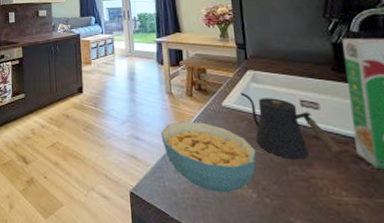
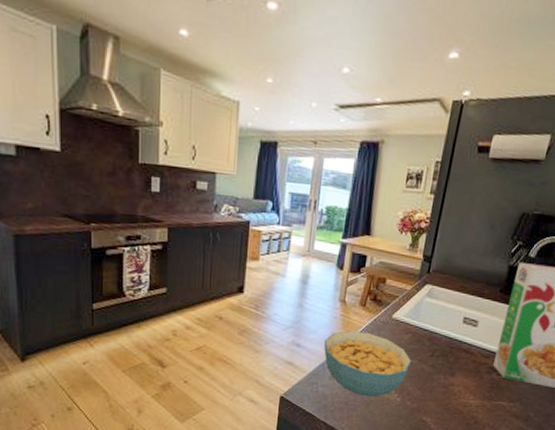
kettle: present [240,93,341,160] -> none [413,306,482,370]

